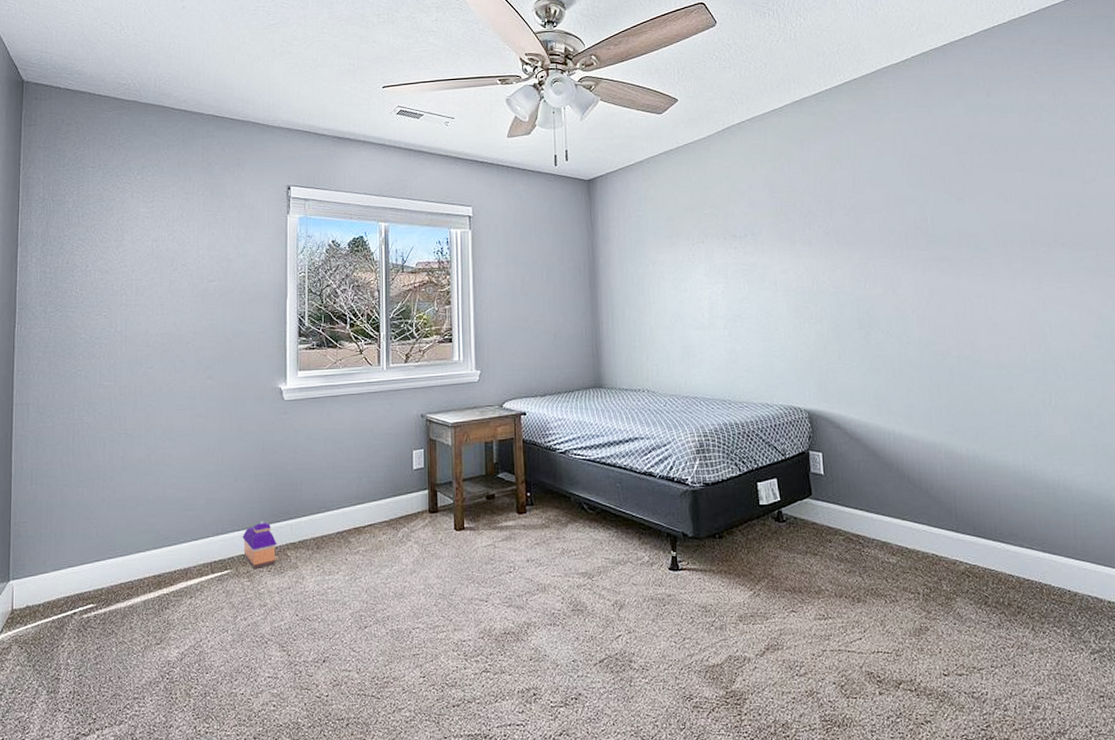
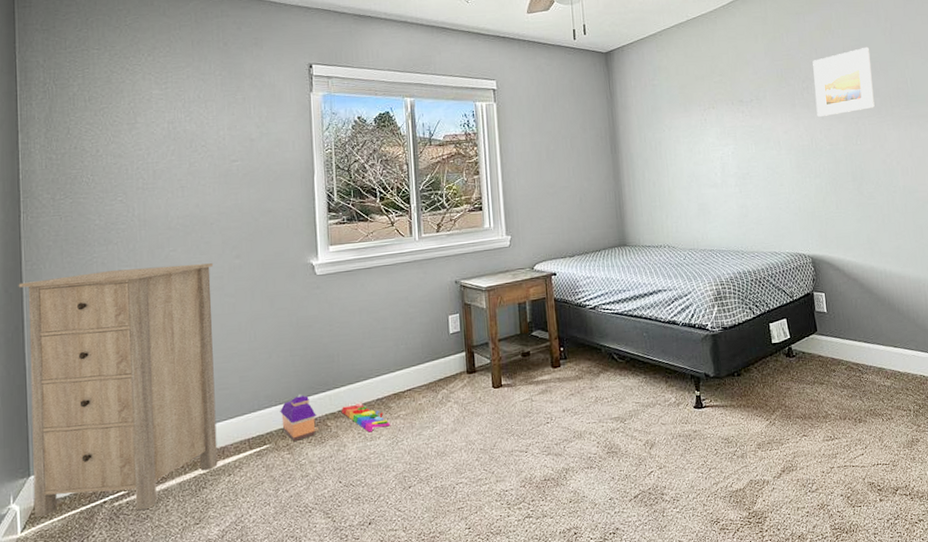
storage cabinet: none [9,382,187,625] -> present [18,263,218,518]
knob puzzle: none [302,534,350,566] -> present [342,402,391,433]
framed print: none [817,179,888,256] -> present [812,46,875,117]

